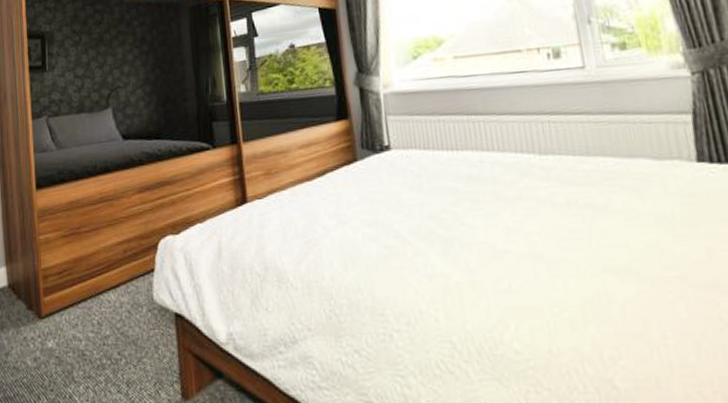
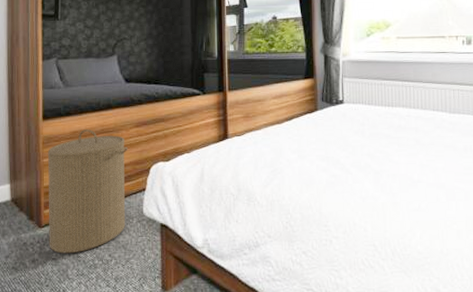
laundry hamper: none [43,198,135,351] -> present [47,129,128,254]

